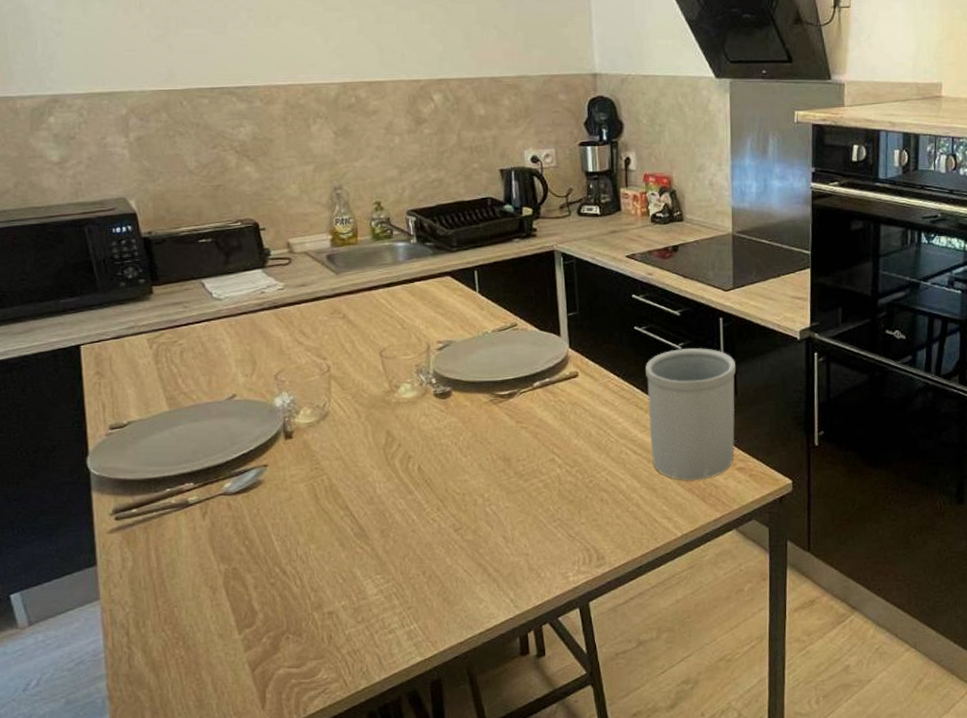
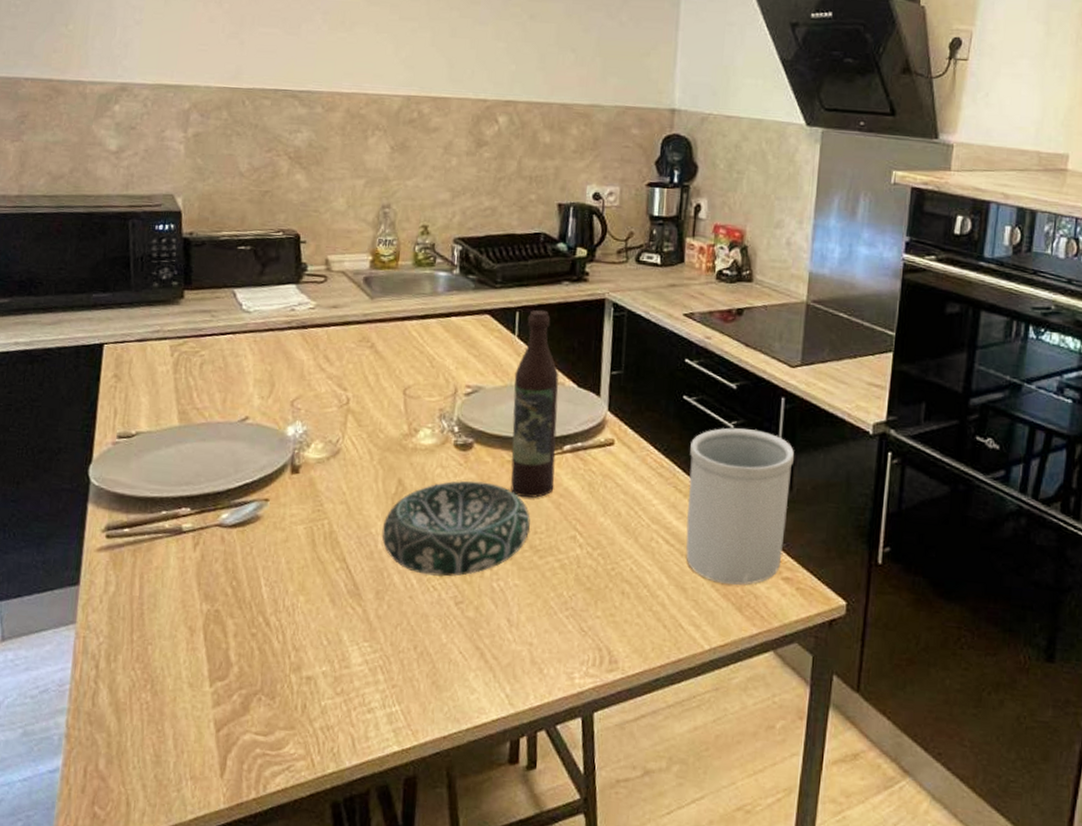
decorative bowl: none [378,423,513,510] -> present [381,480,530,577]
wine bottle: none [480,266,530,432] -> present [511,309,559,498]

